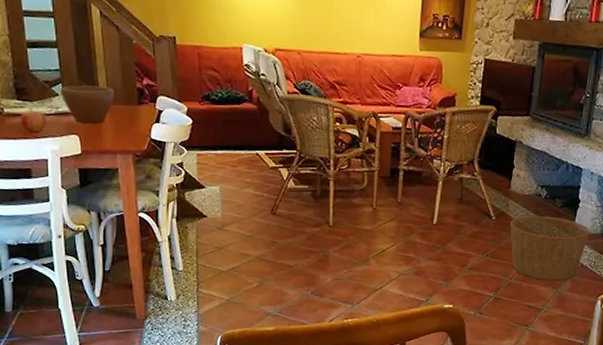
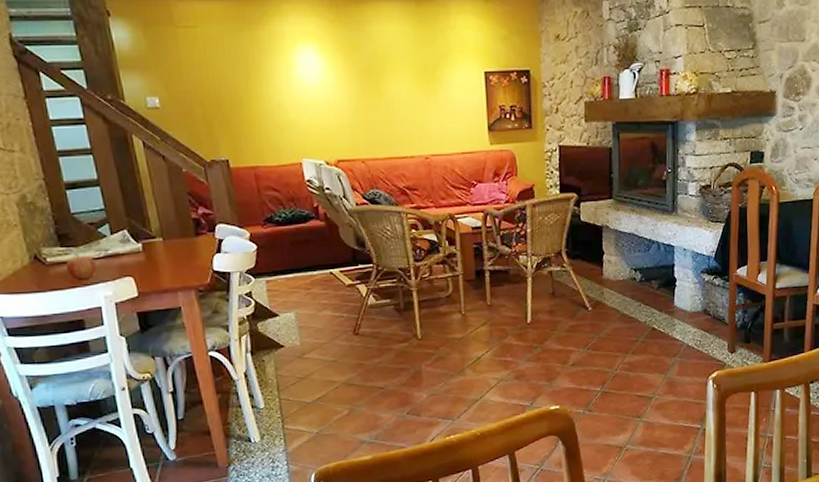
bowl: present [60,85,115,124] -> none [107,221,169,263]
basket: present [510,215,590,281] -> none [608,299,691,367]

